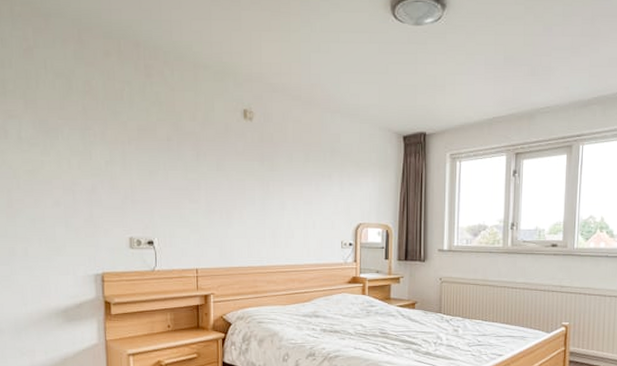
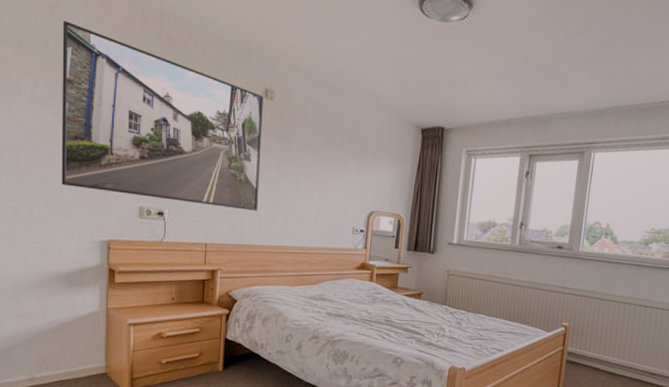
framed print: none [42,60,246,233] -> present [61,21,264,211]

